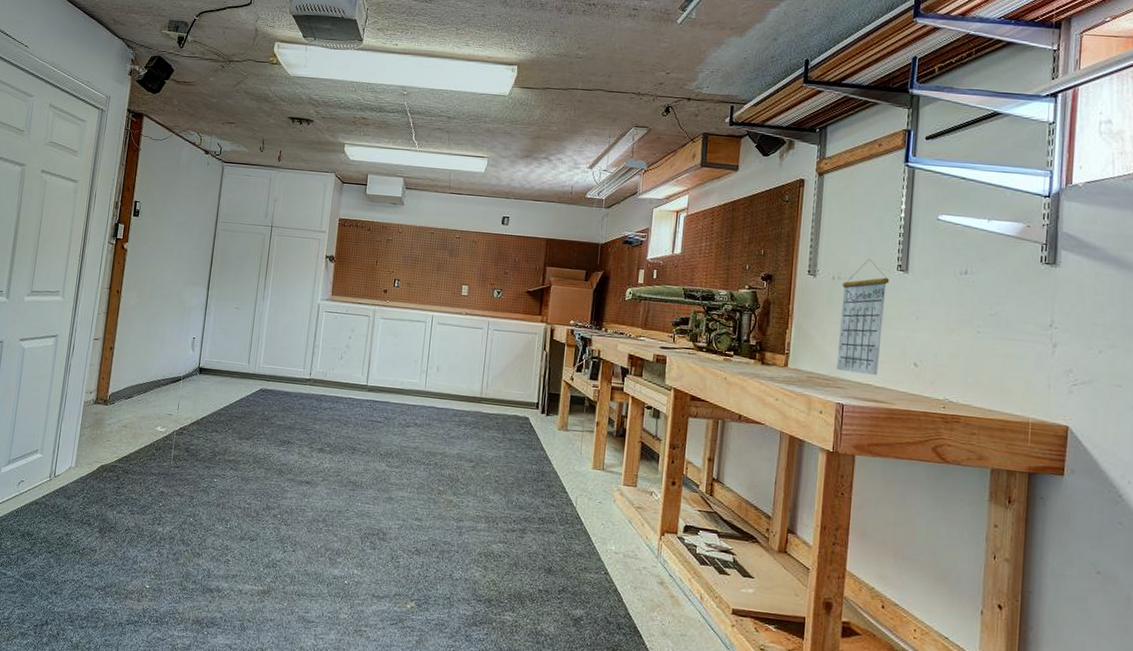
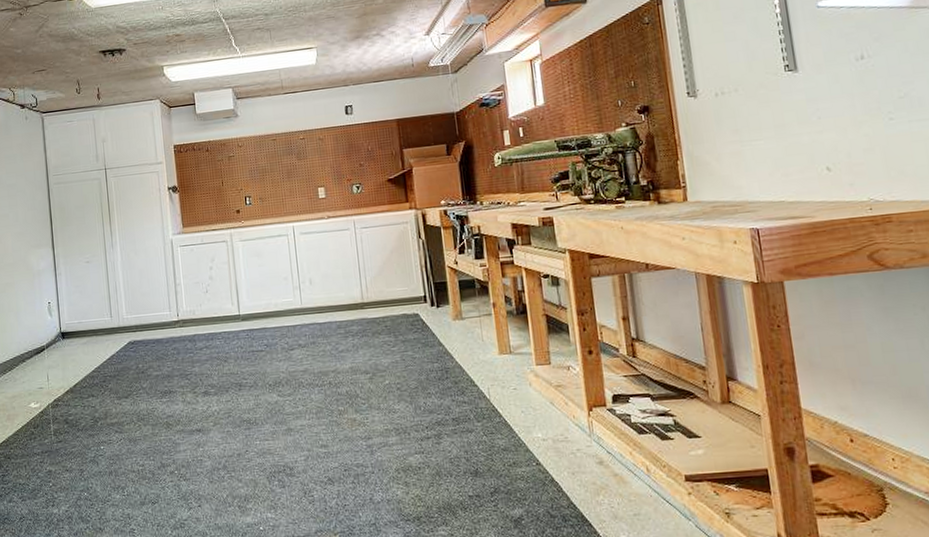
calendar: present [836,258,890,376] -> none [727,65,789,194]

